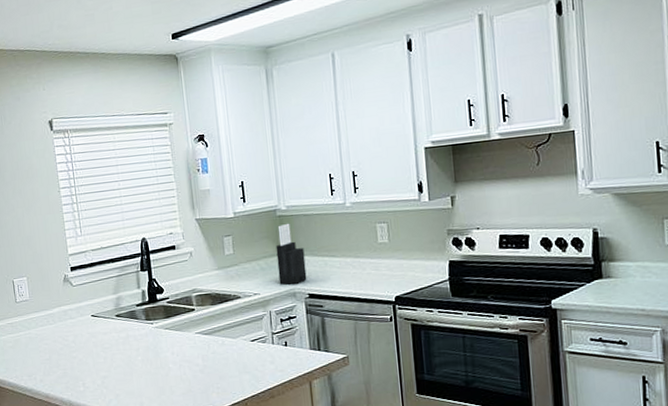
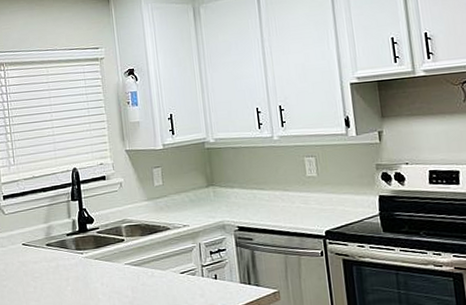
knife block: present [275,223,307,285] -> none [204,155,236,217]

